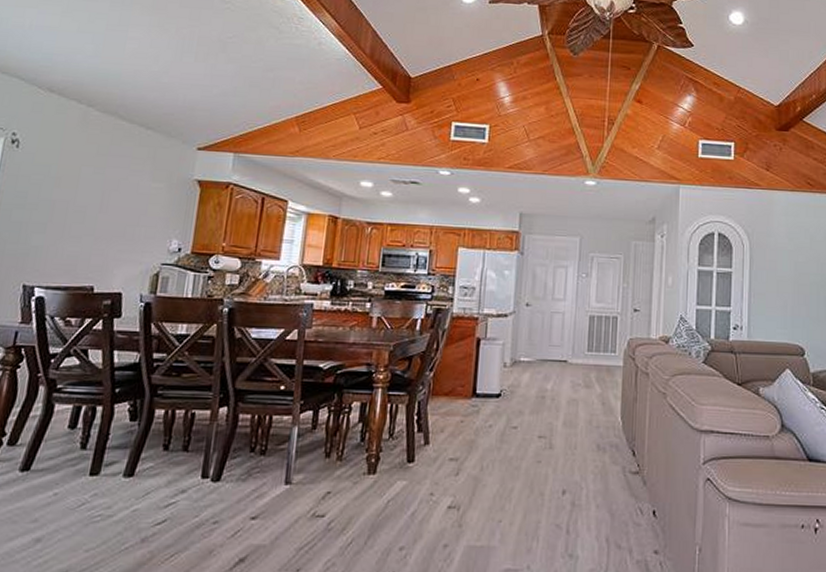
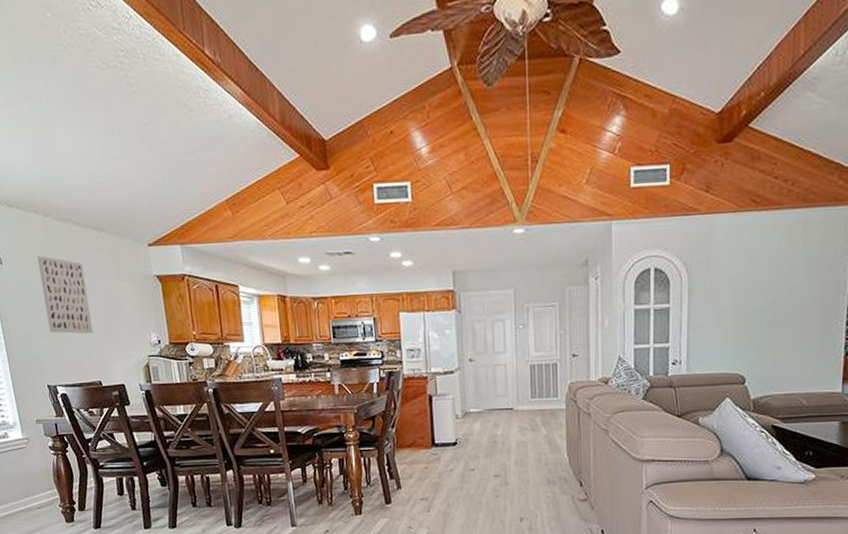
wall art: none [49,144,115,233] -> present [36,256,94,334]

